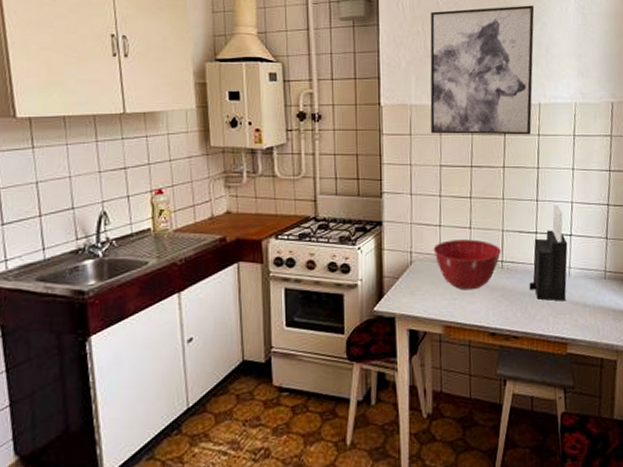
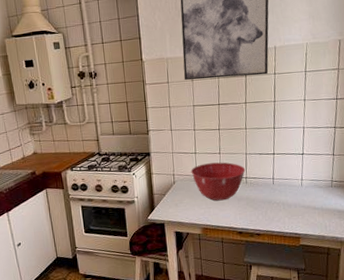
knife block: present [529,204,568,301] -> none [268,130,300,206]

